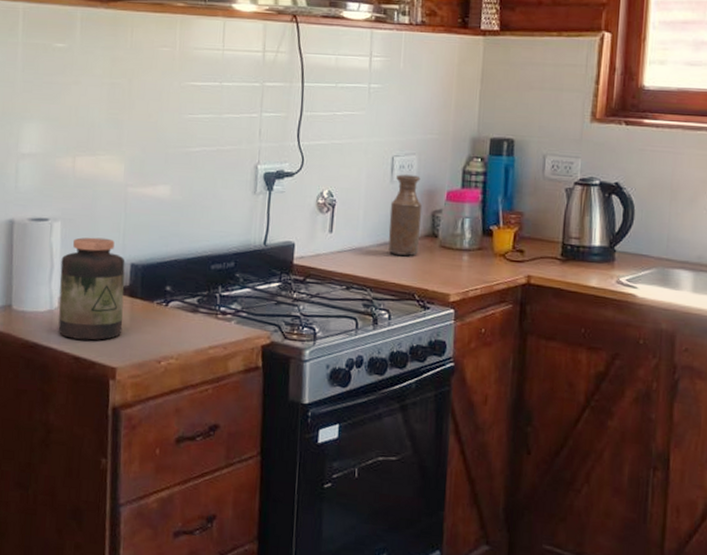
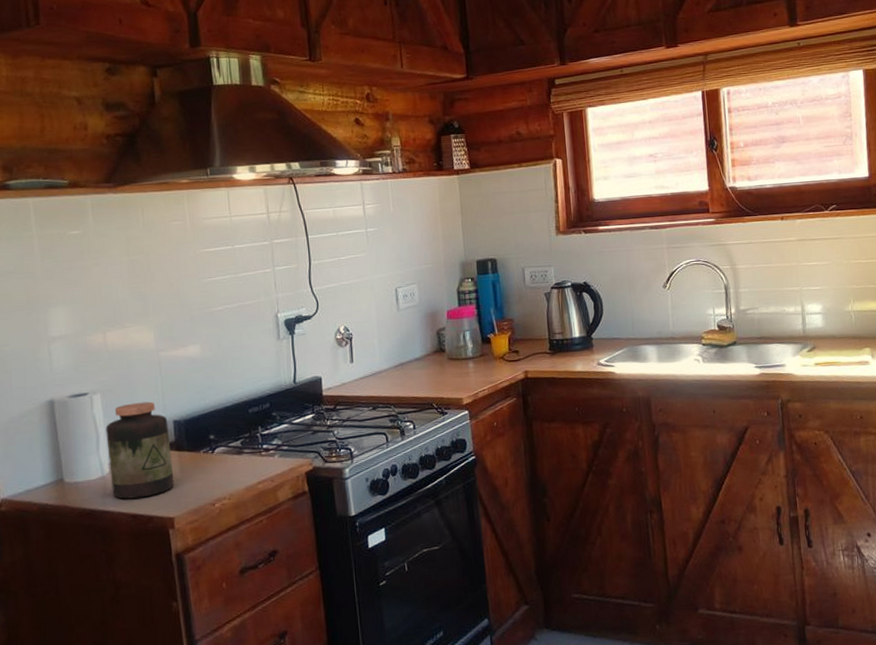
bottle: present [388,174,423,256] -> none [400,301,431,373]

